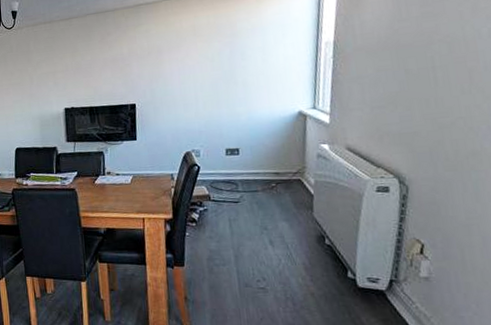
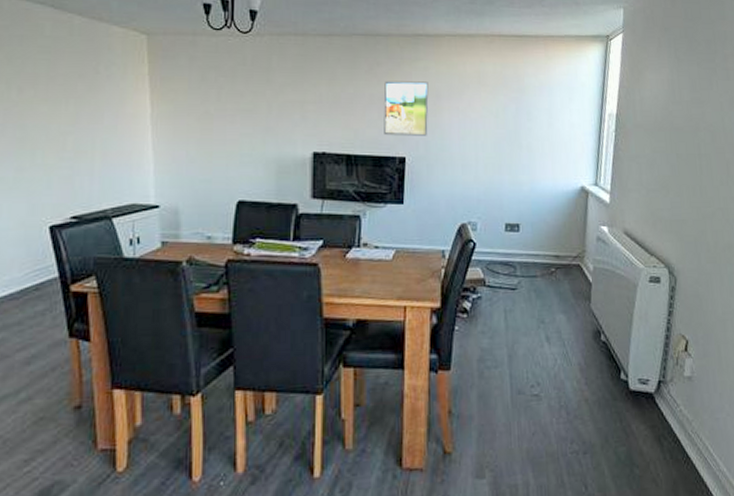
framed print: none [114,41,153,89] -> present [383,80,429,136]

